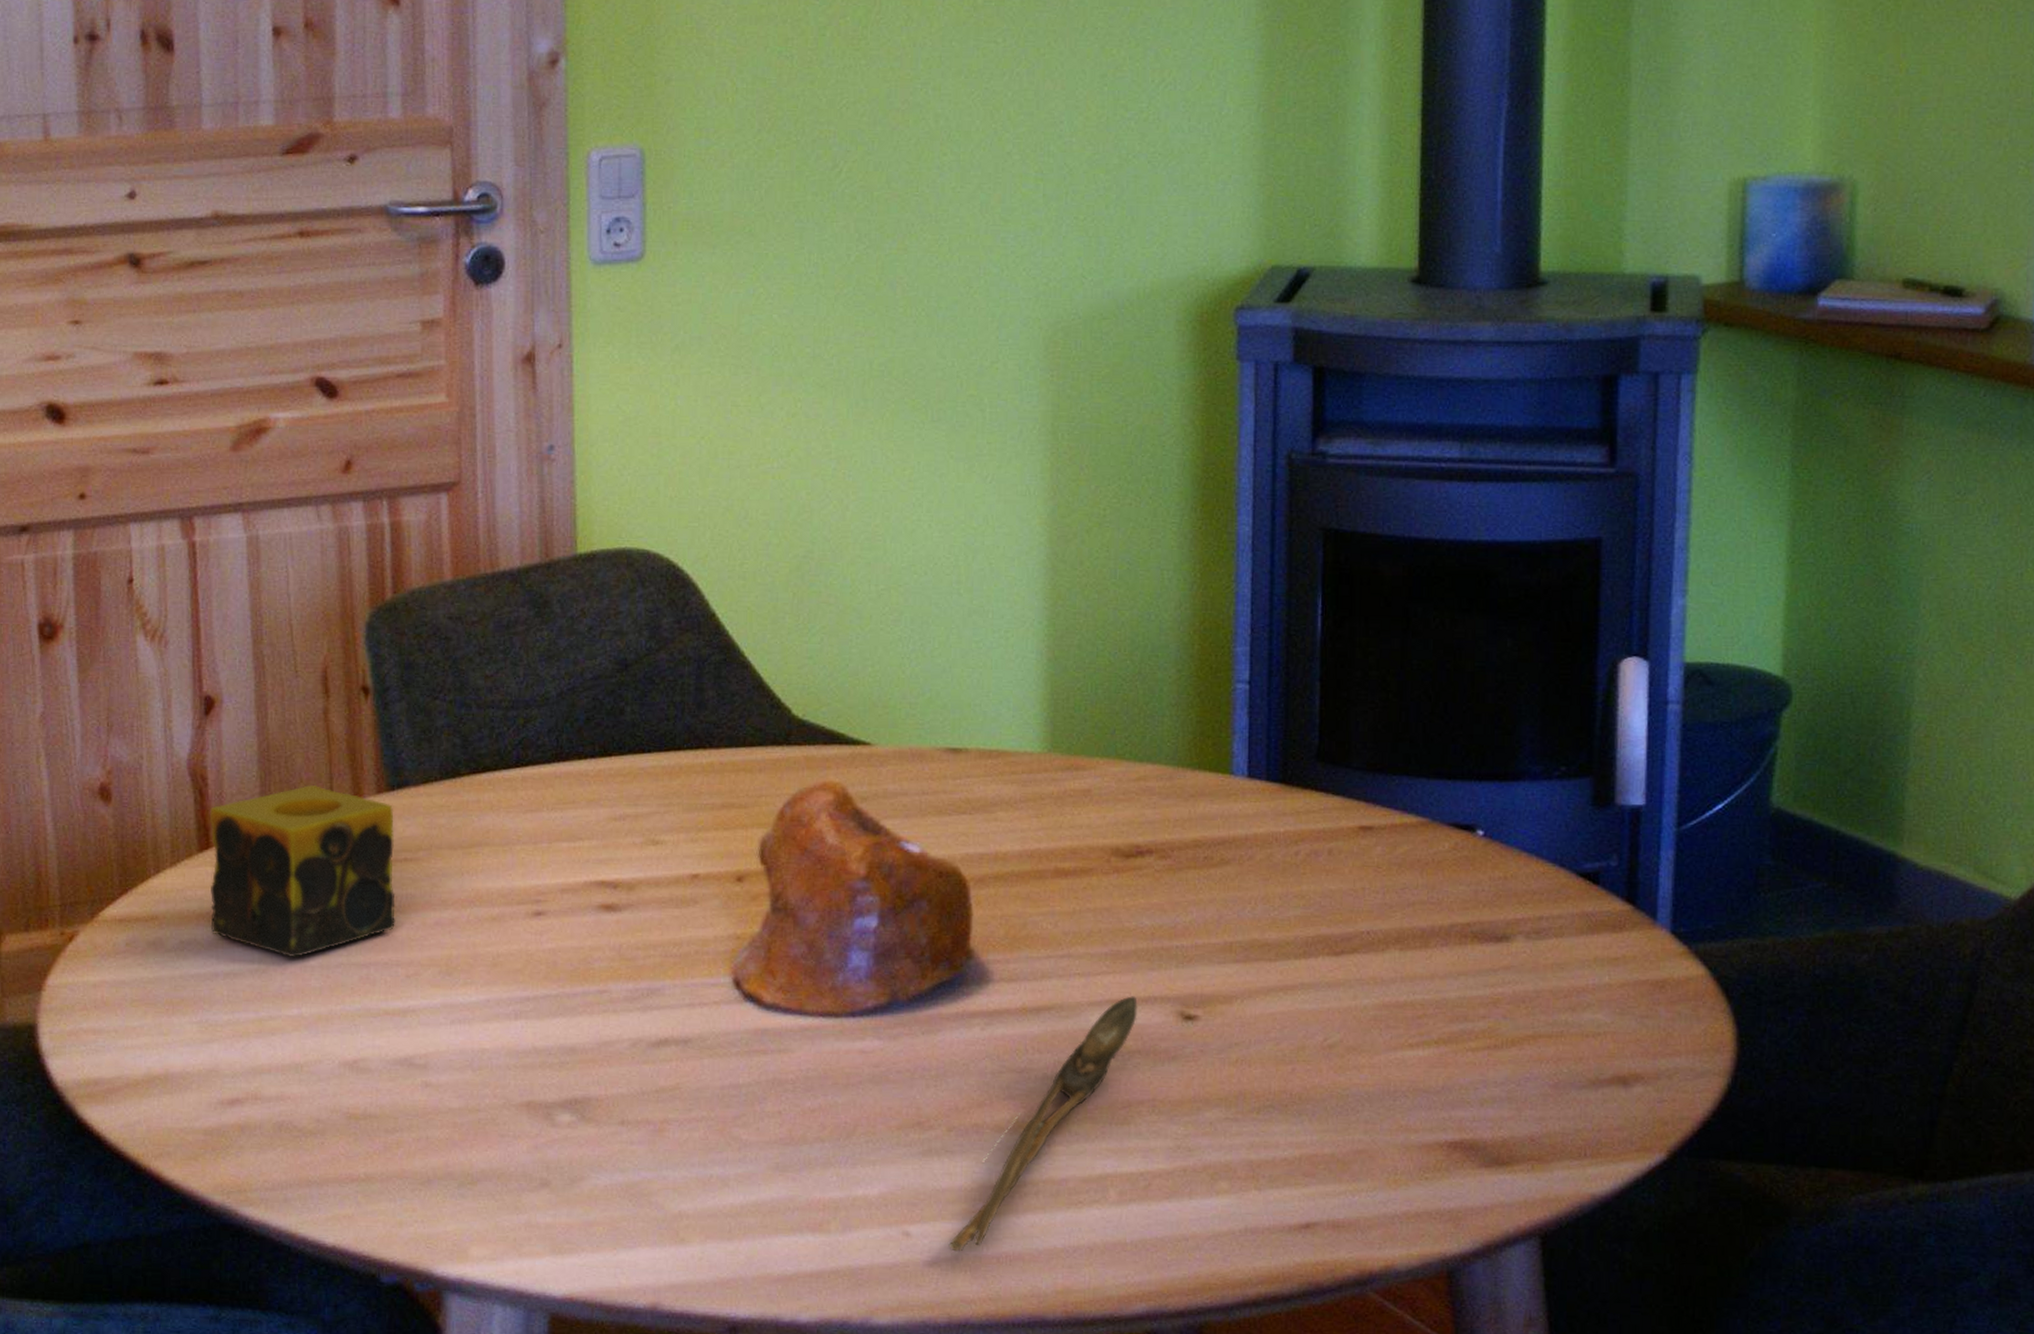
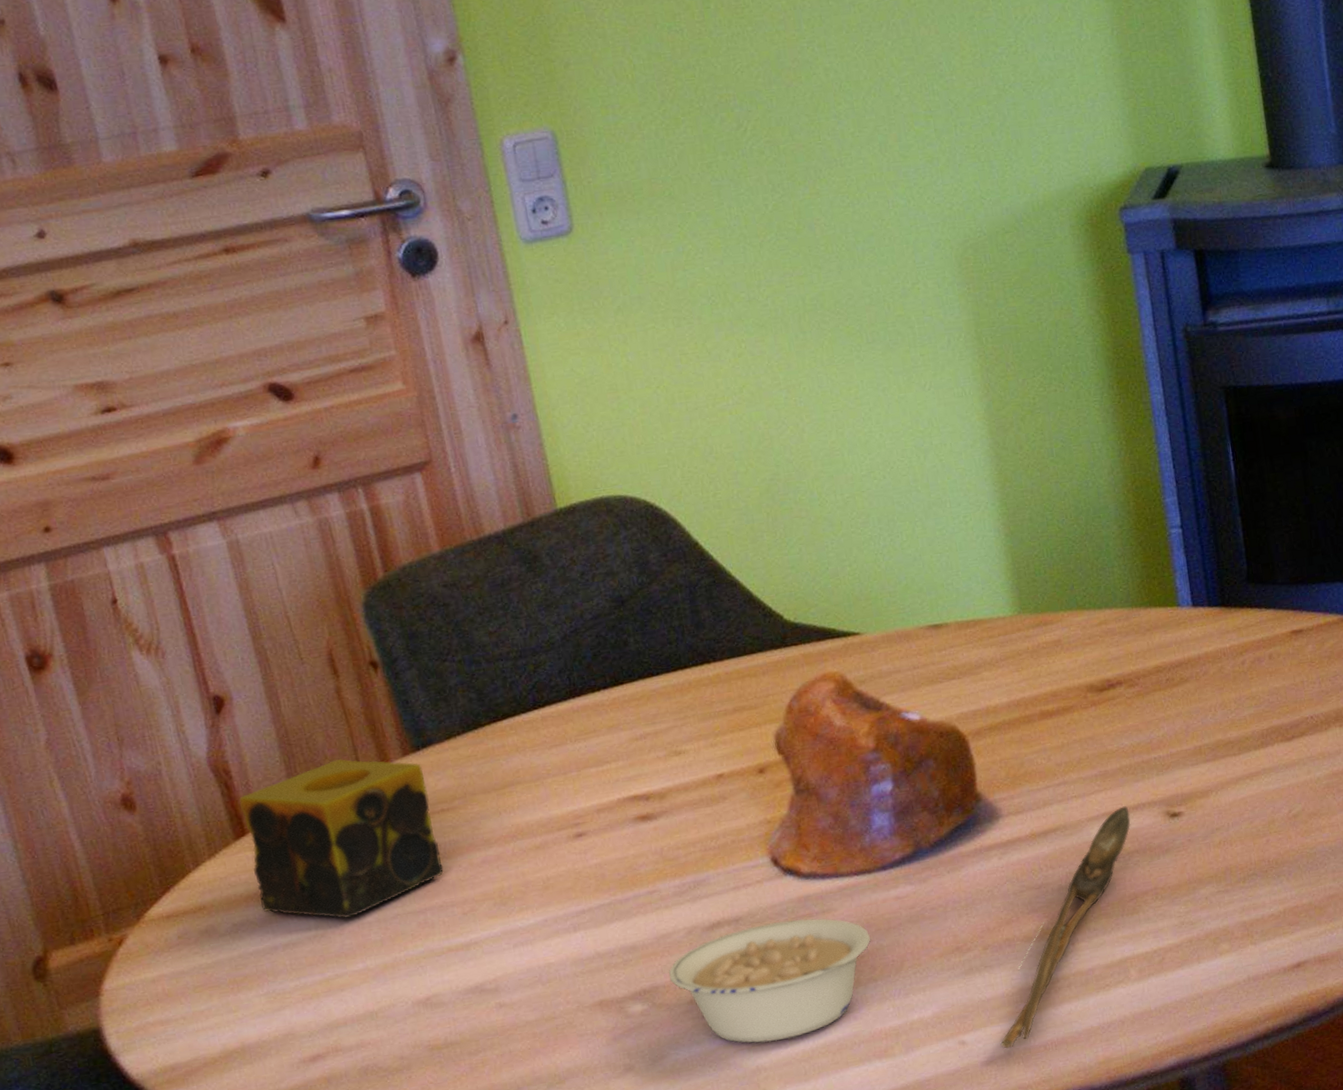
legume: none [603,1051,826,1187] -> present [669,918,871,1043]

